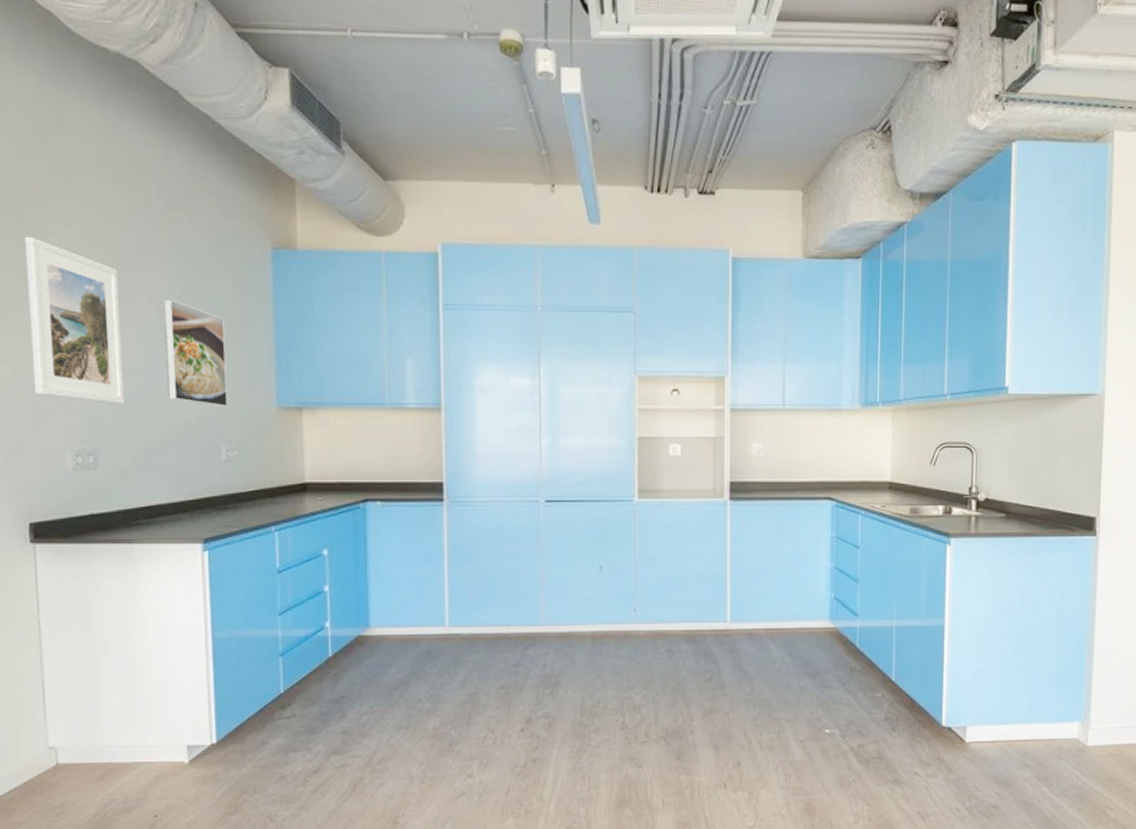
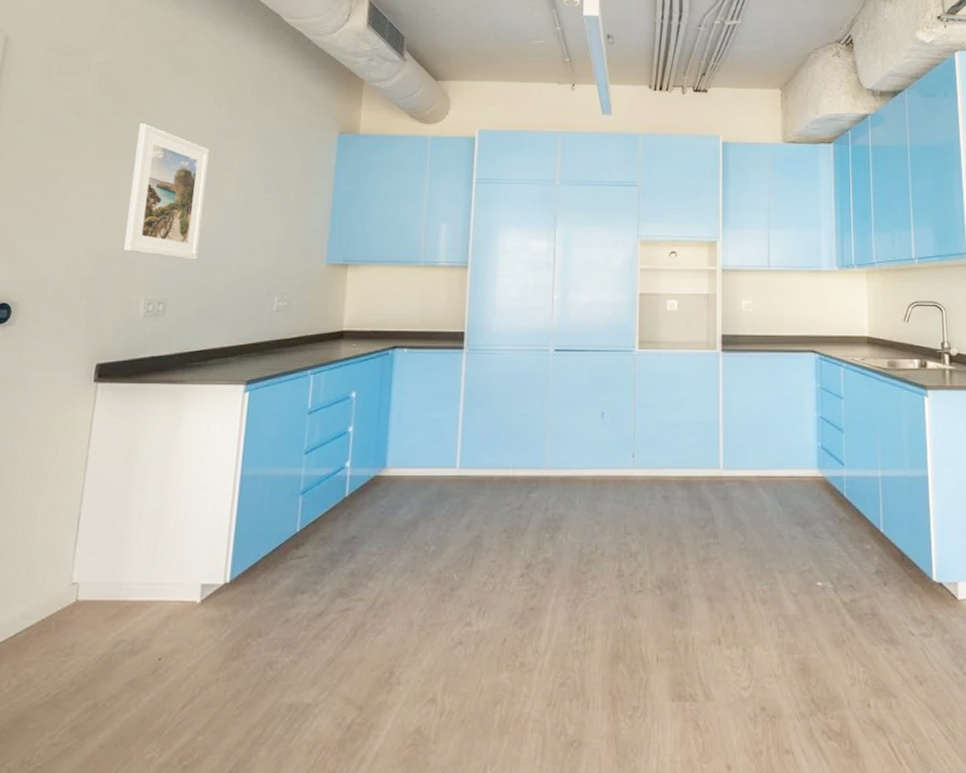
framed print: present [164,299,228,407] -> none [235,173,291,264]

